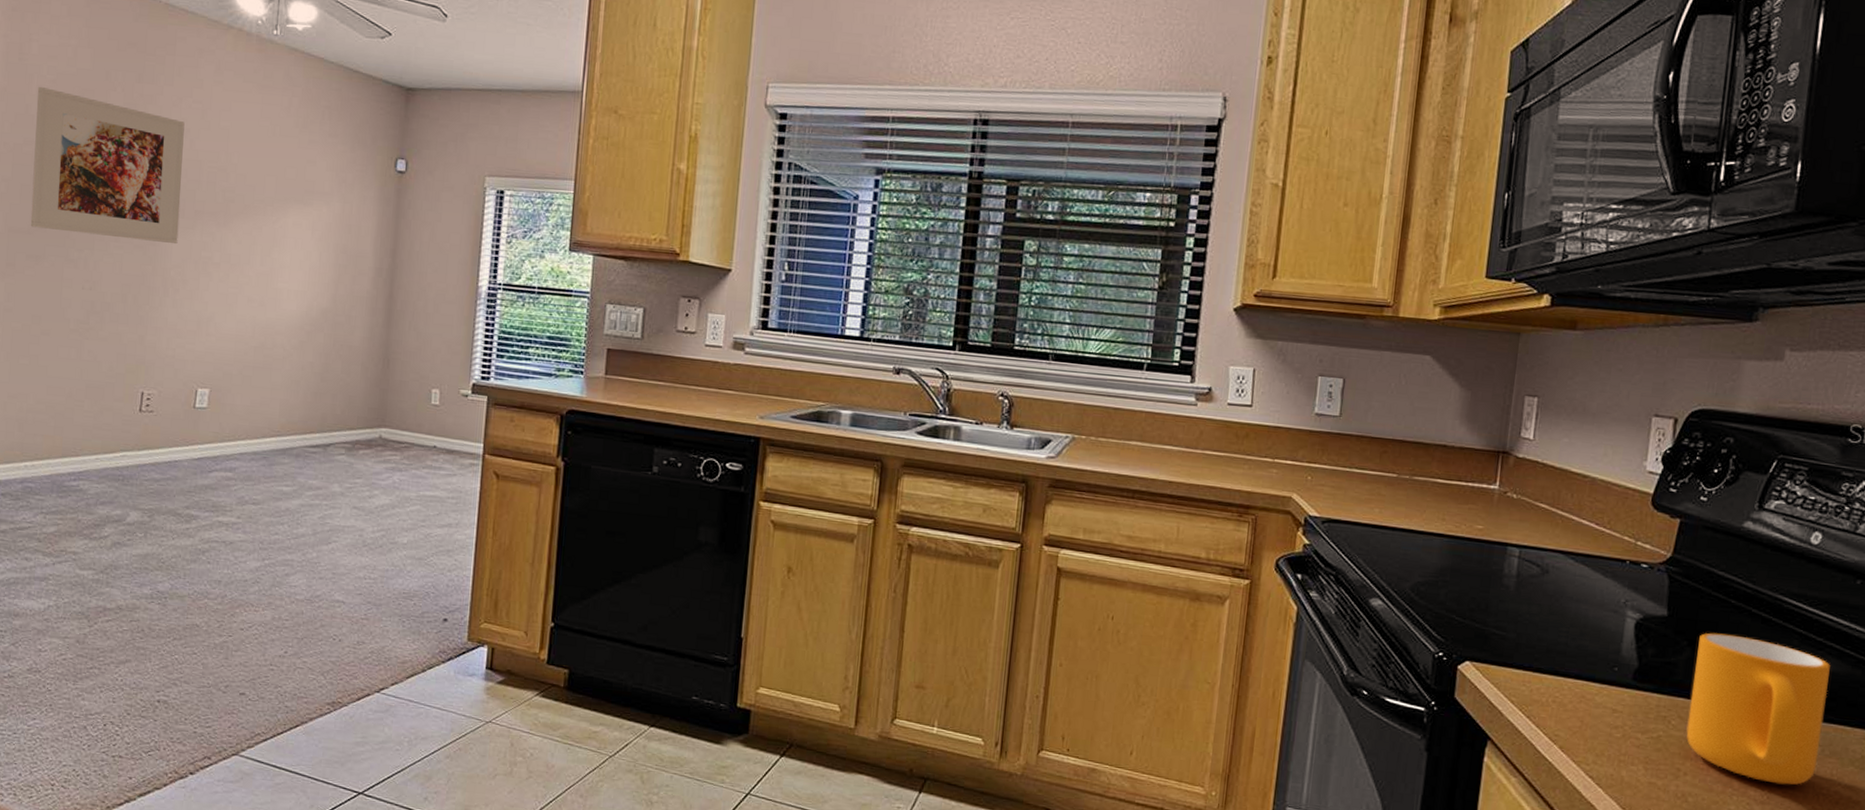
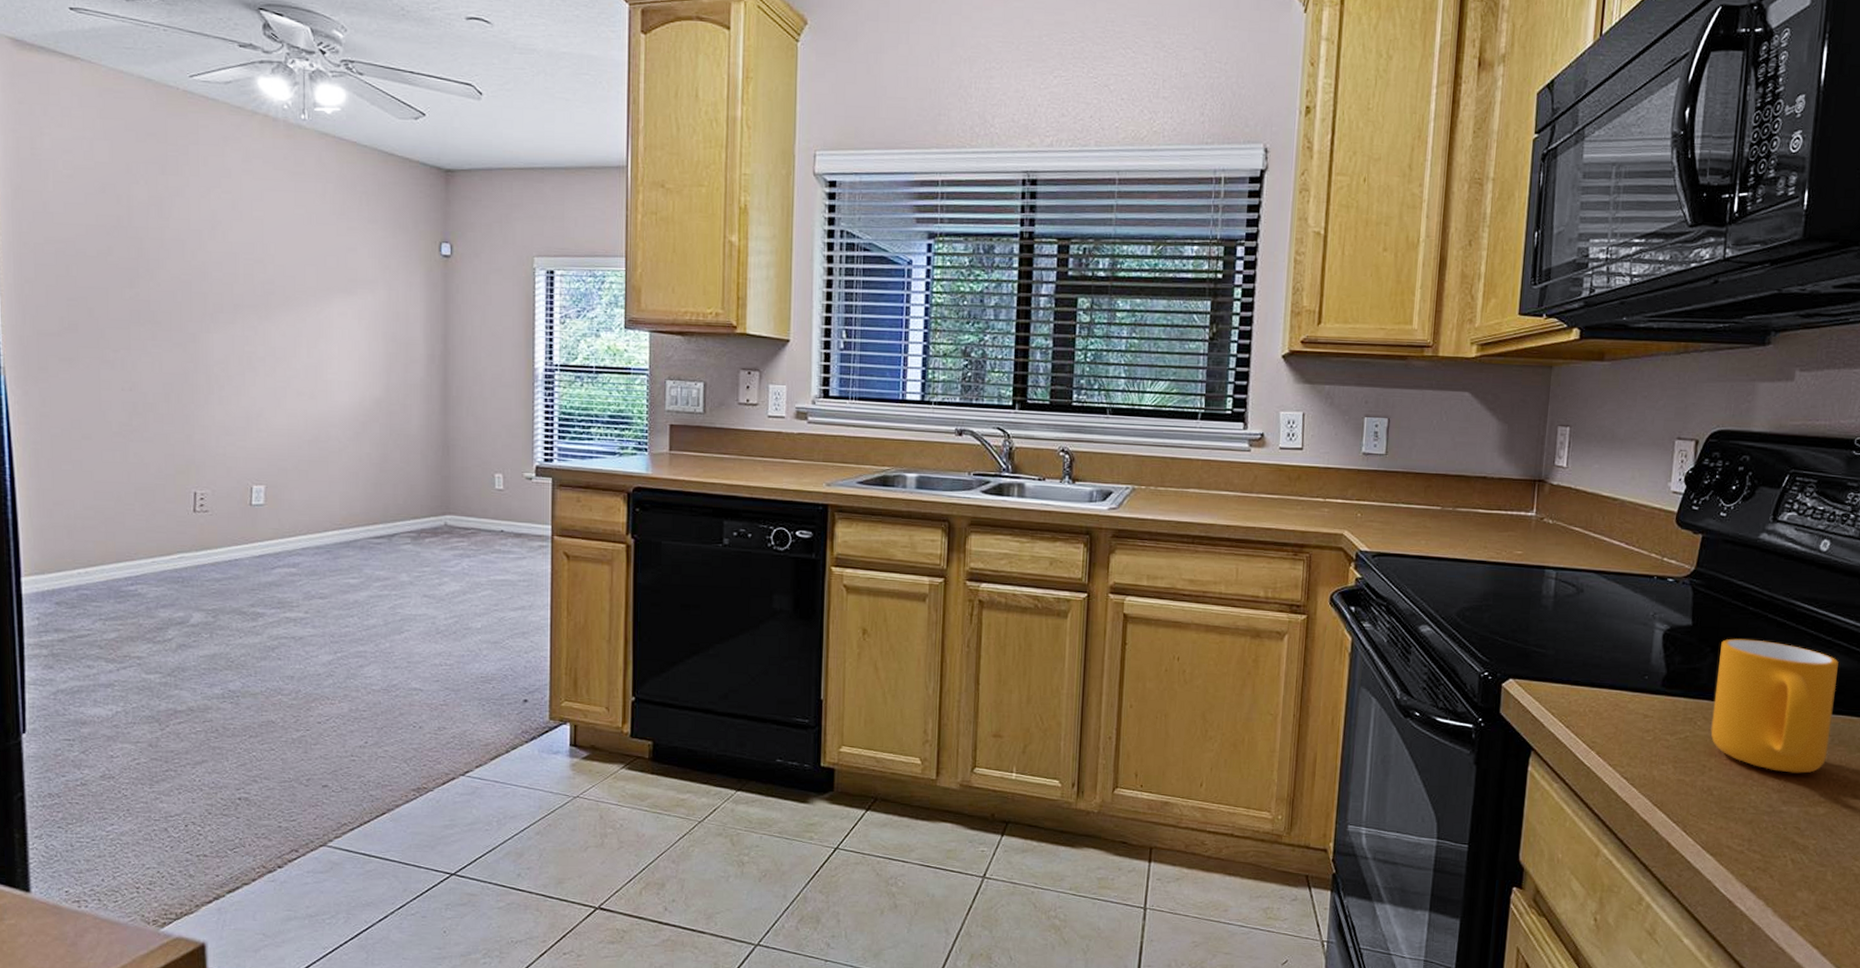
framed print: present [30,86,185,245] -> none [54,182,219,340]

